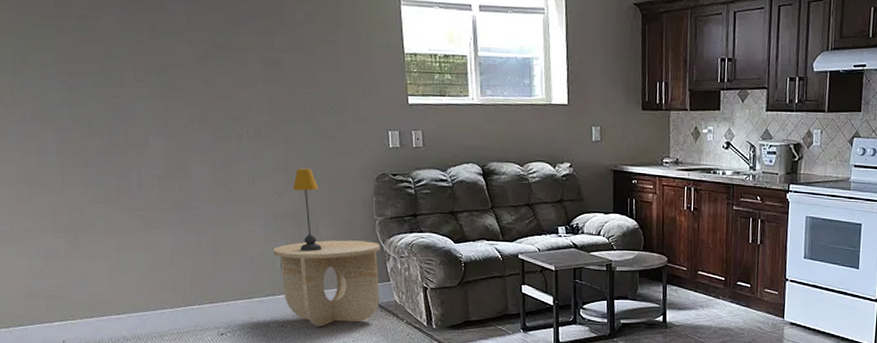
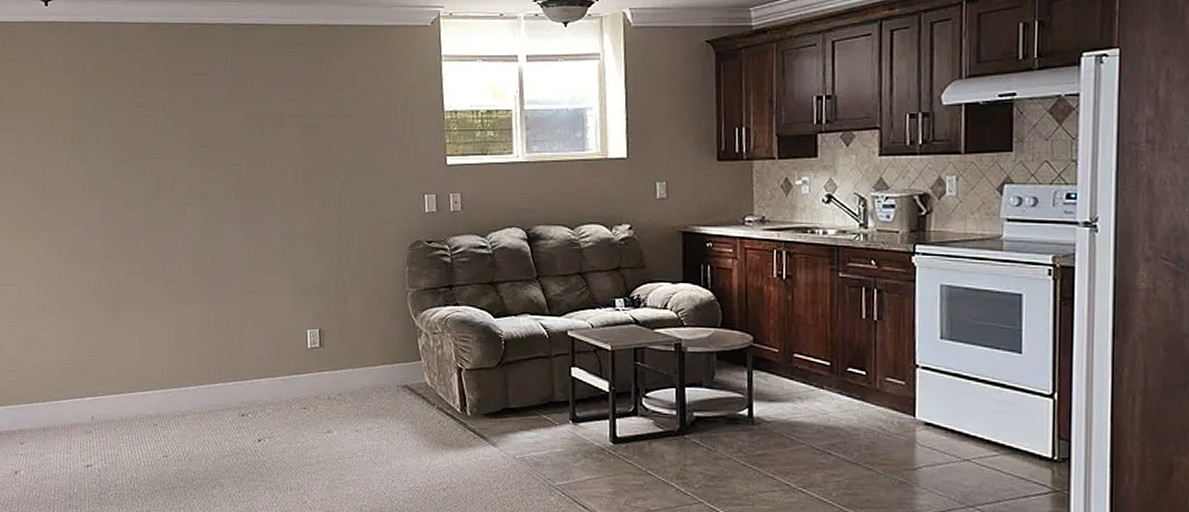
side table: present [273,240,380,326] -> none [299,314,411,410]
table lamp: present [293,168,322,252] -> none [323,237,350,327]

